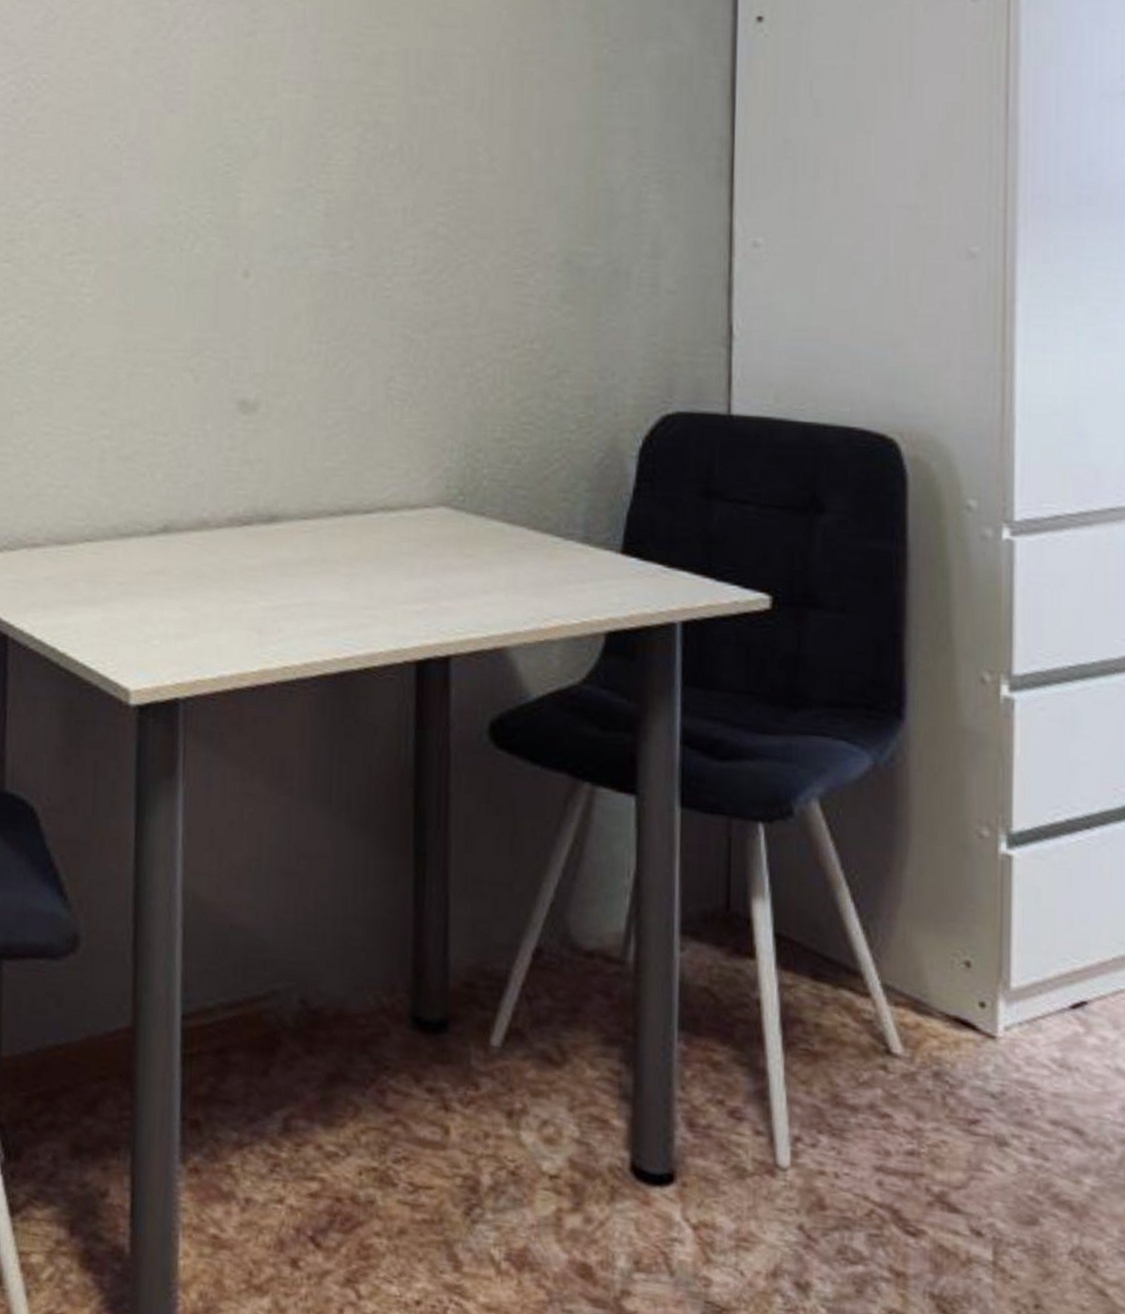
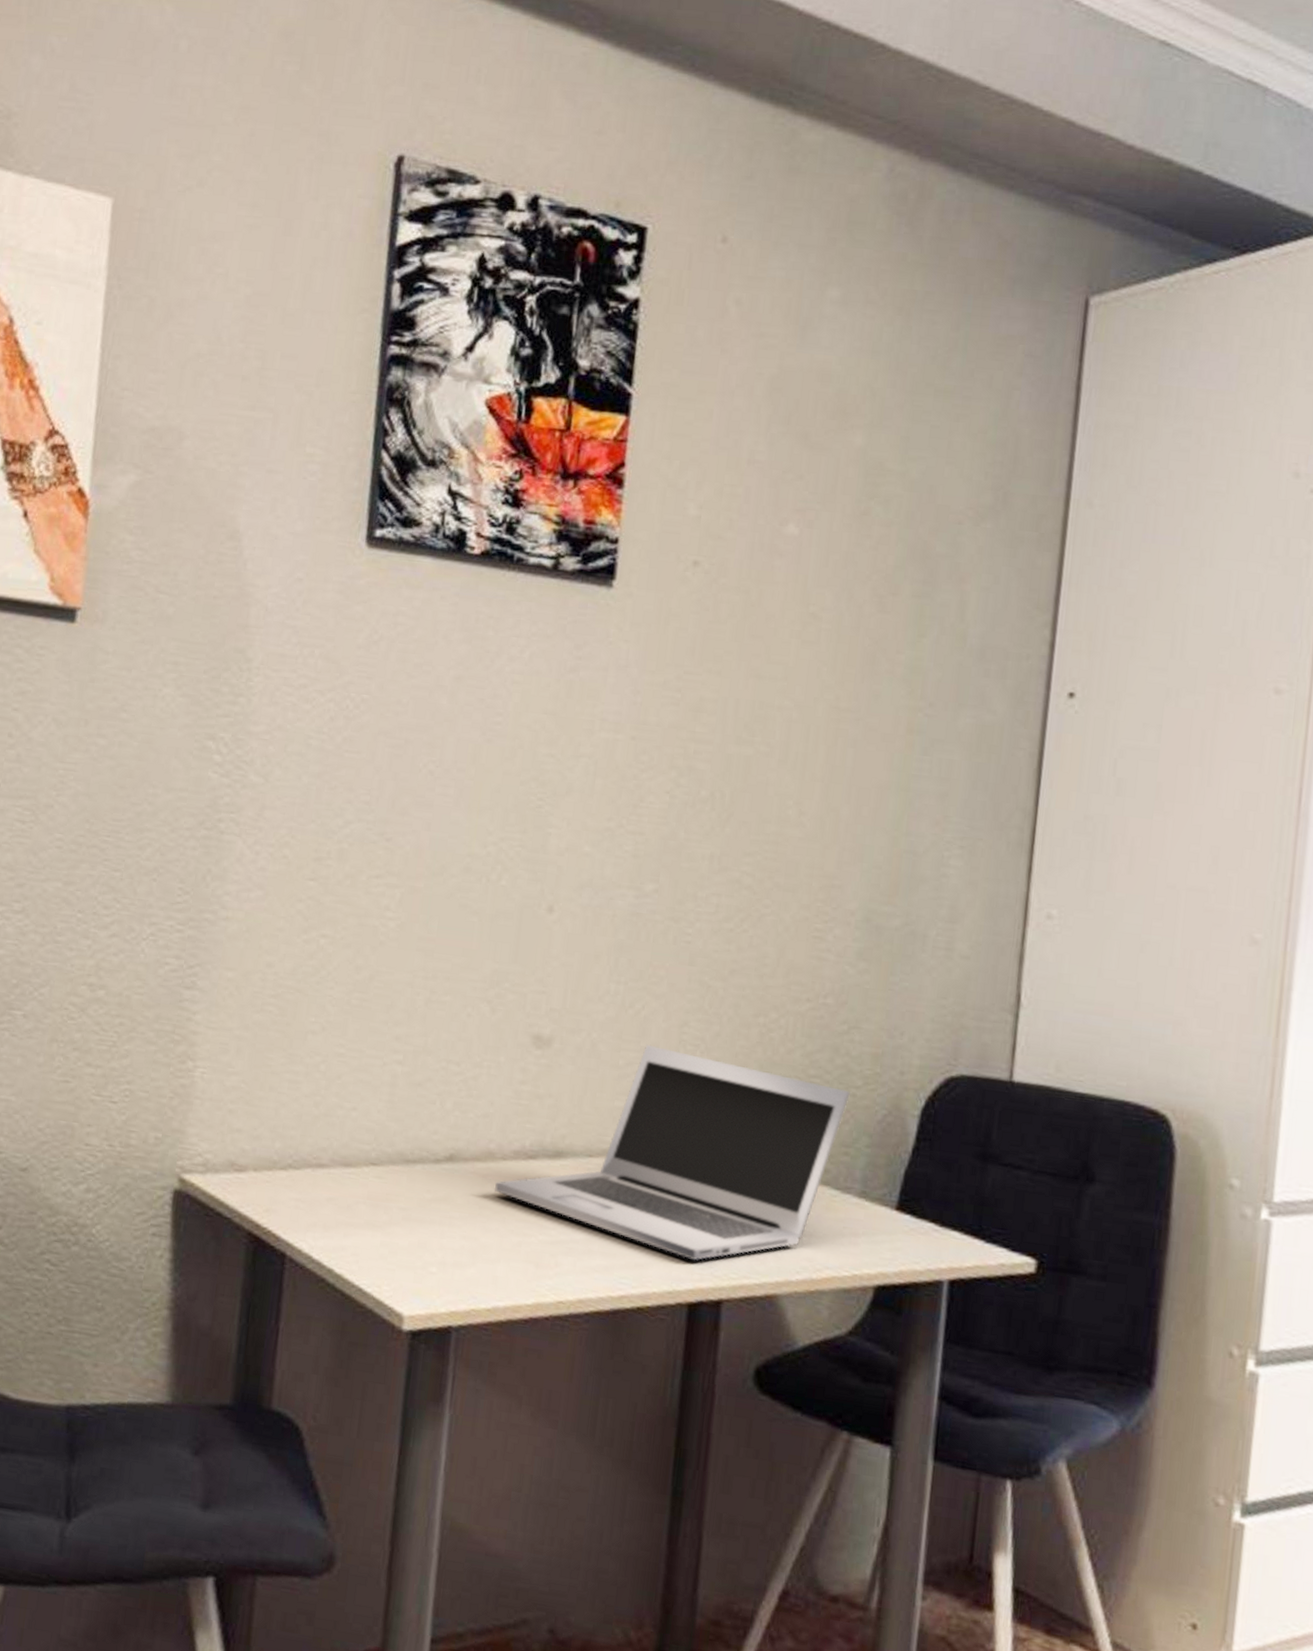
laptop: none [211,402,565,618] -> present [494,1044,850,1261]

